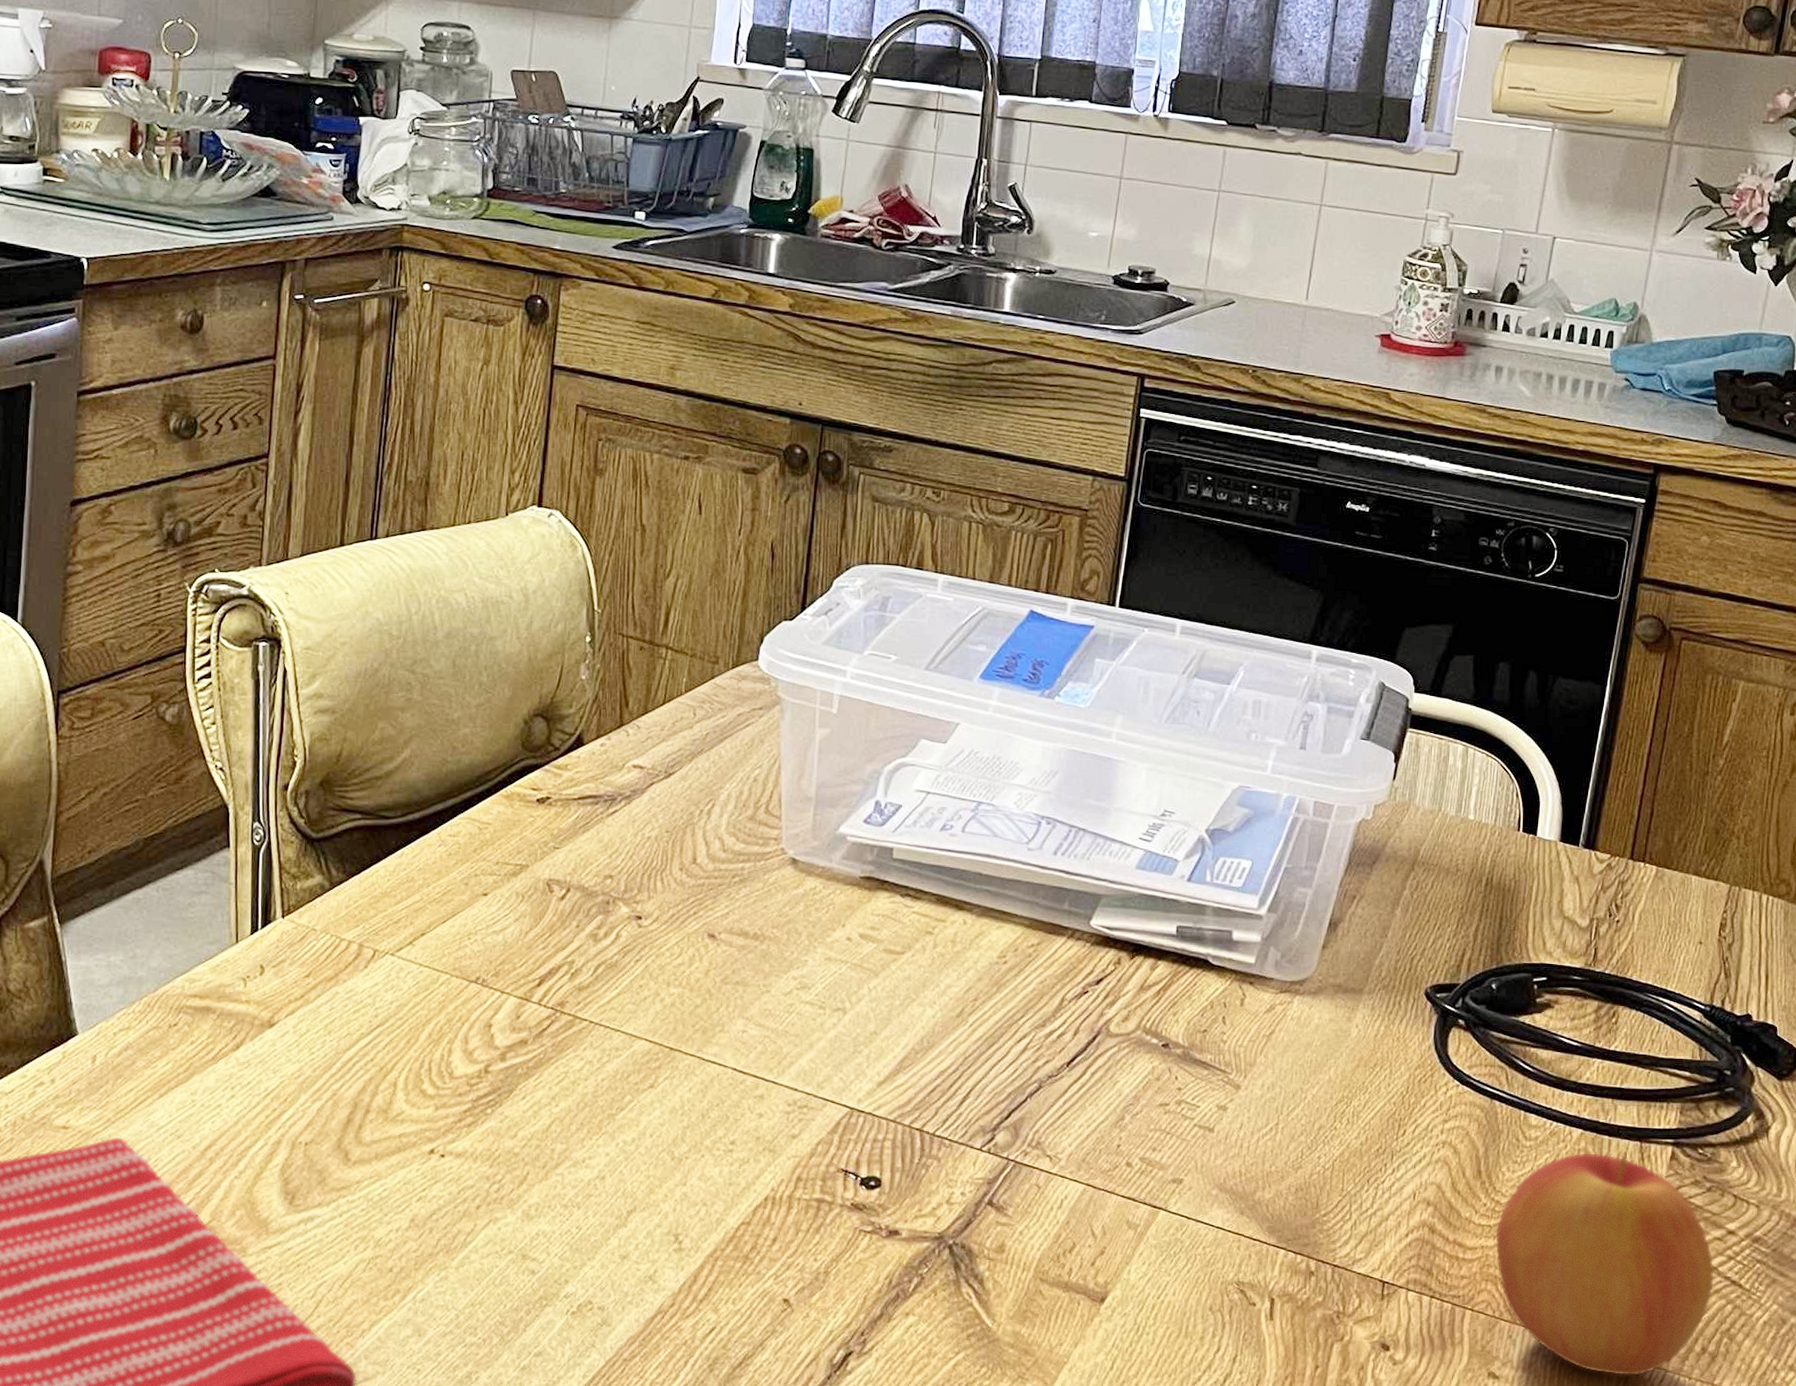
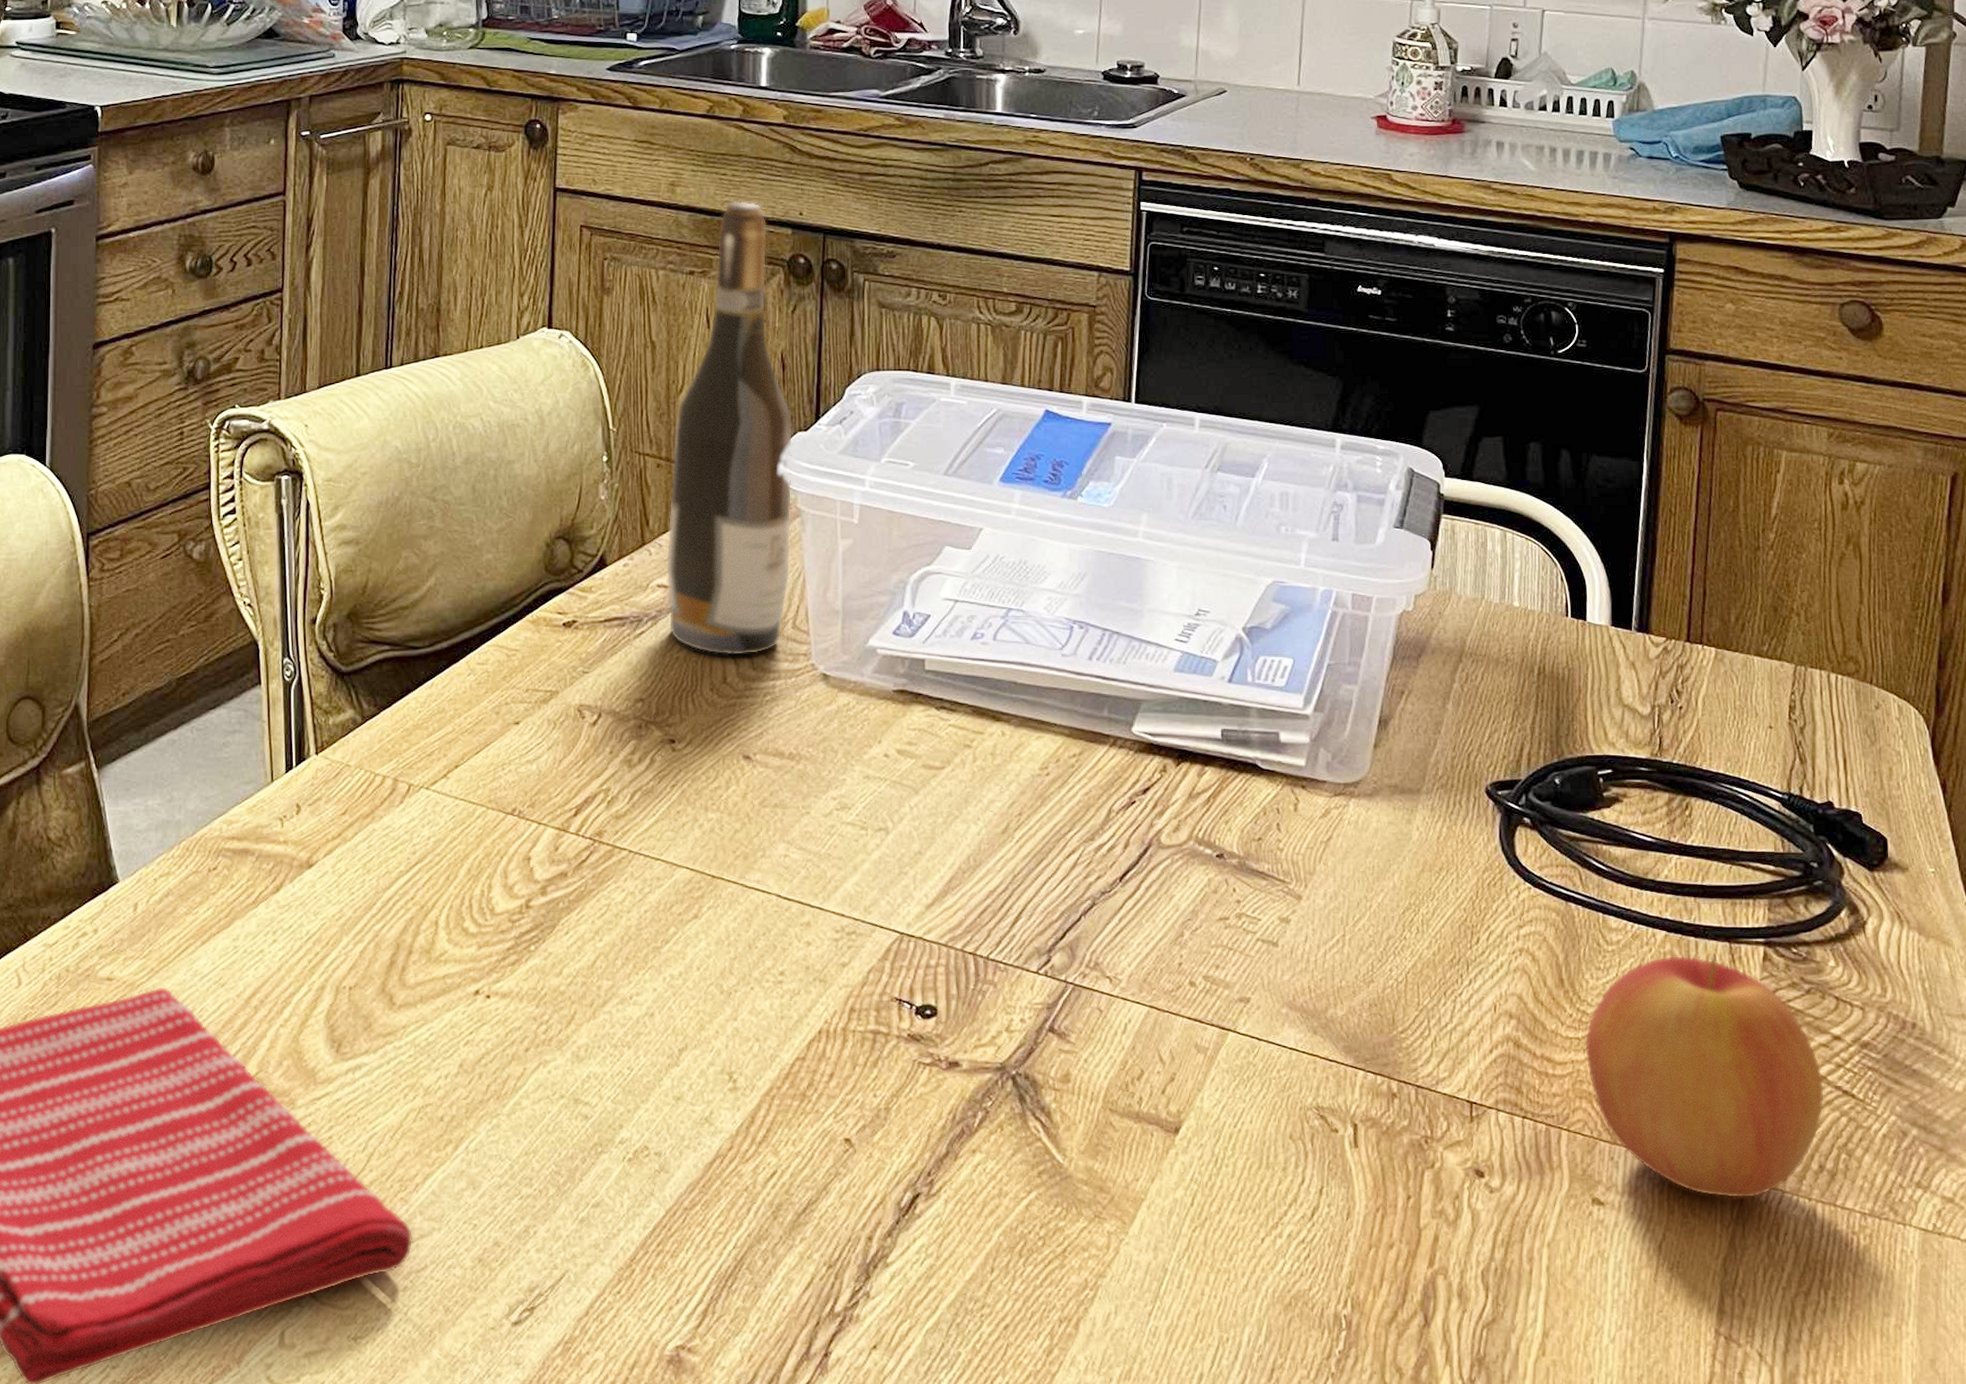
wine bottle: none [642,388,778,838] -> present [665,201,793,656]

